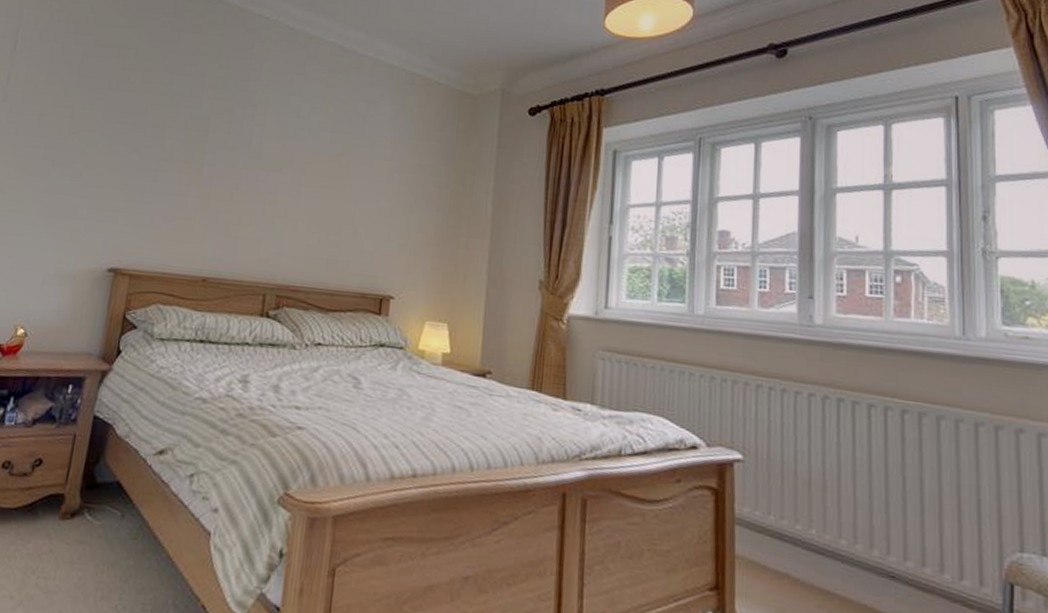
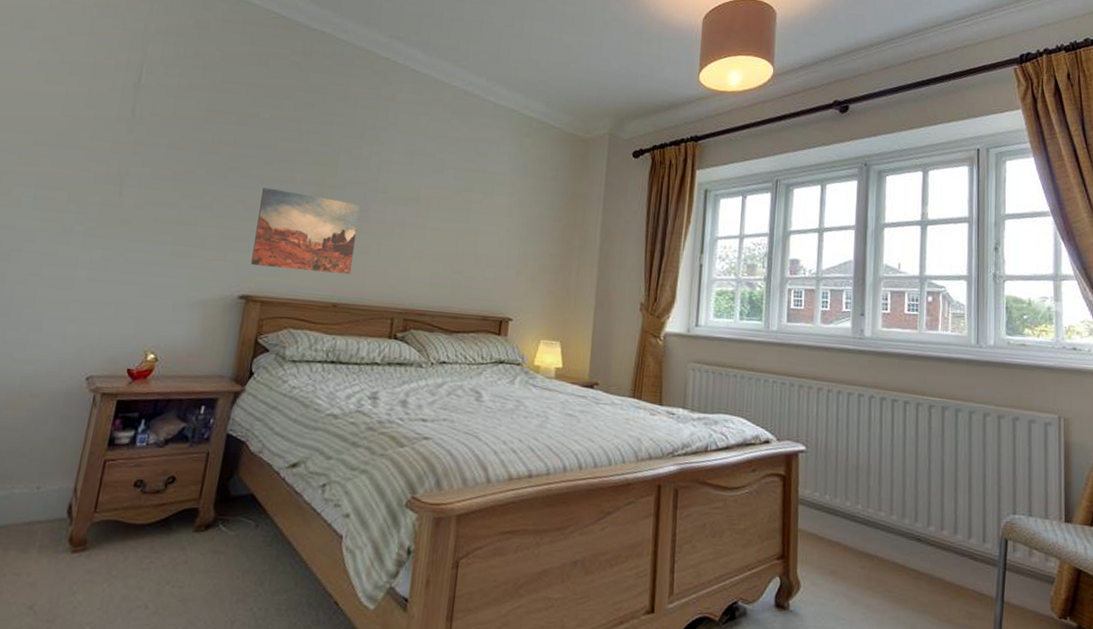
wall art: none [120,154,232,247] -> present [251,187,361,274]

